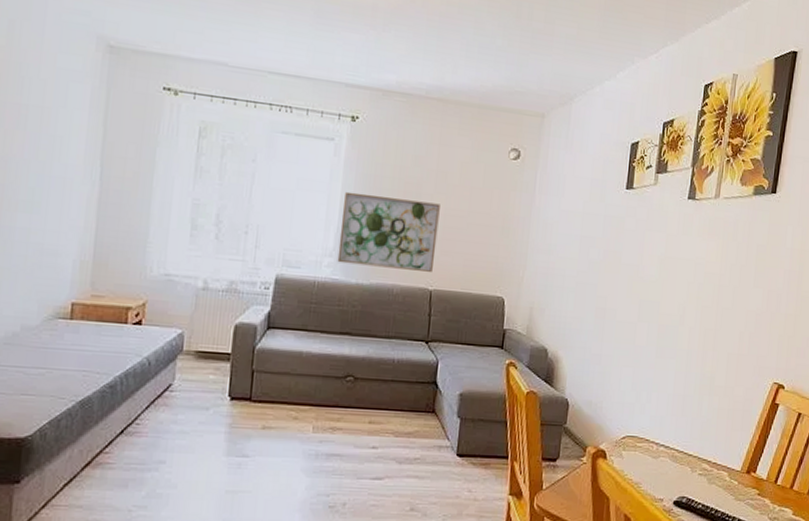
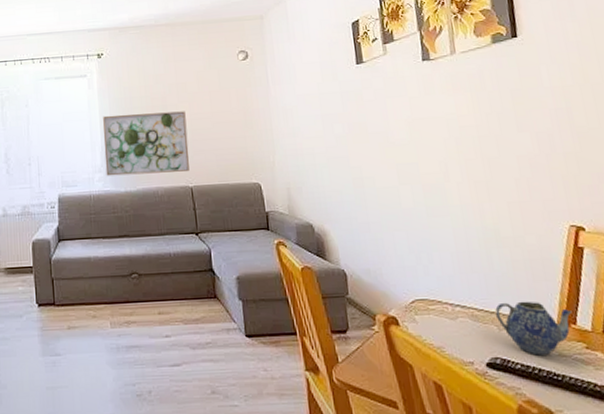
teapot: none [692,447,755,498] -> present [495,301,572,356]

